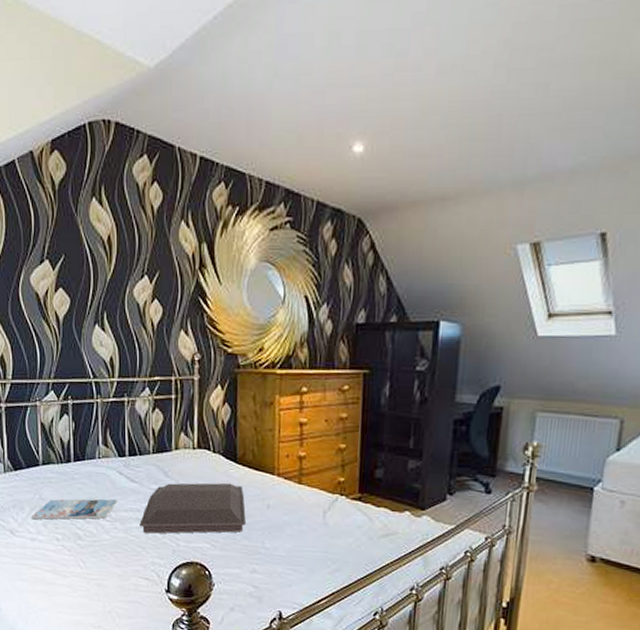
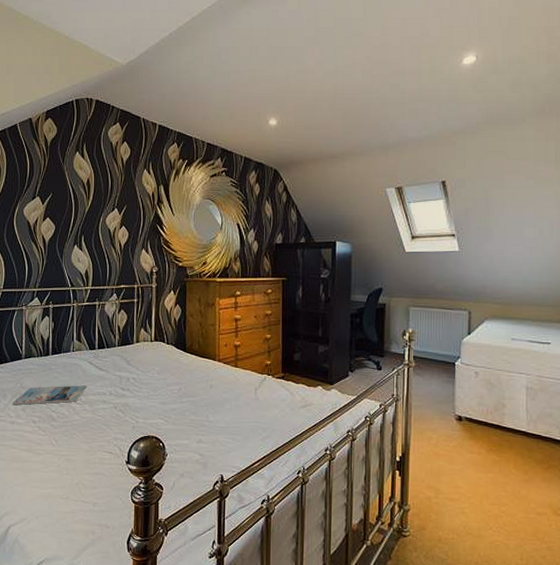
serving tray: present [139,482,246,534] -> none [105,368,193,413]

